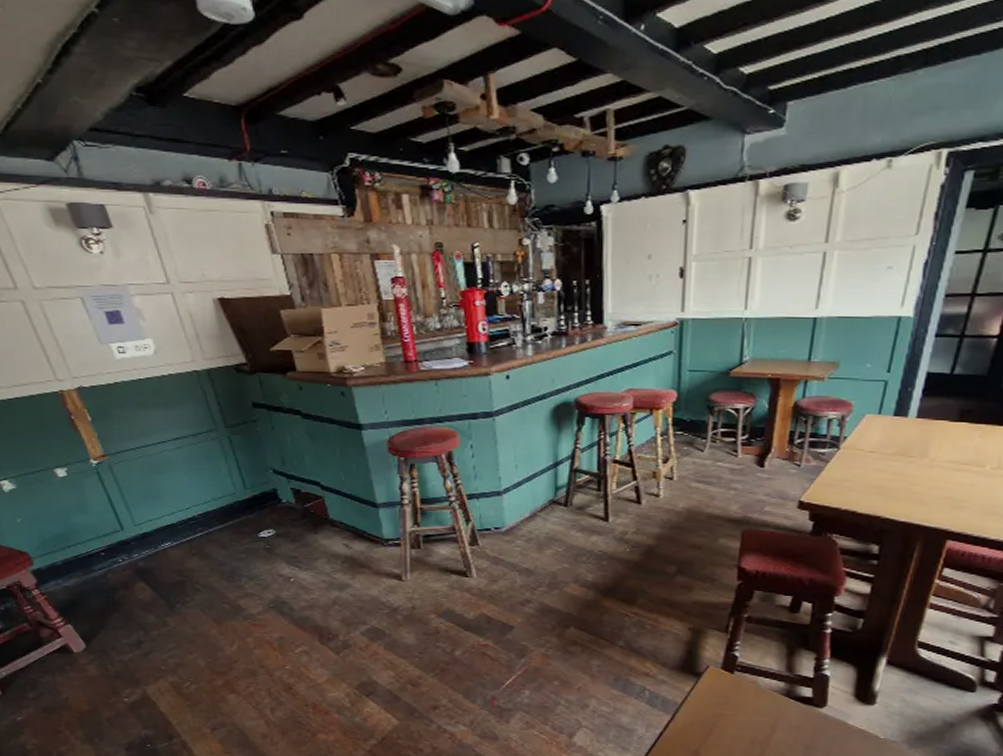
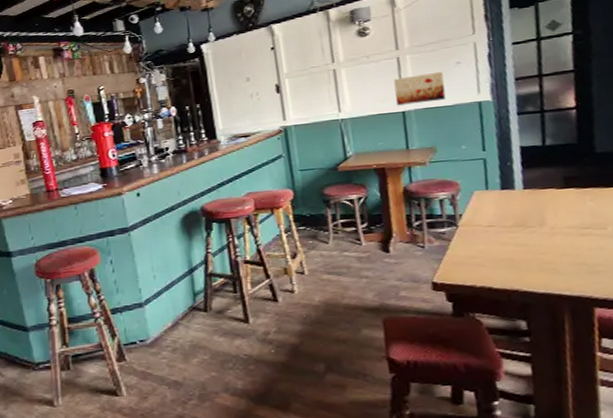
wall art: none [809,275,870,311] -> present [393,71,446,106]

